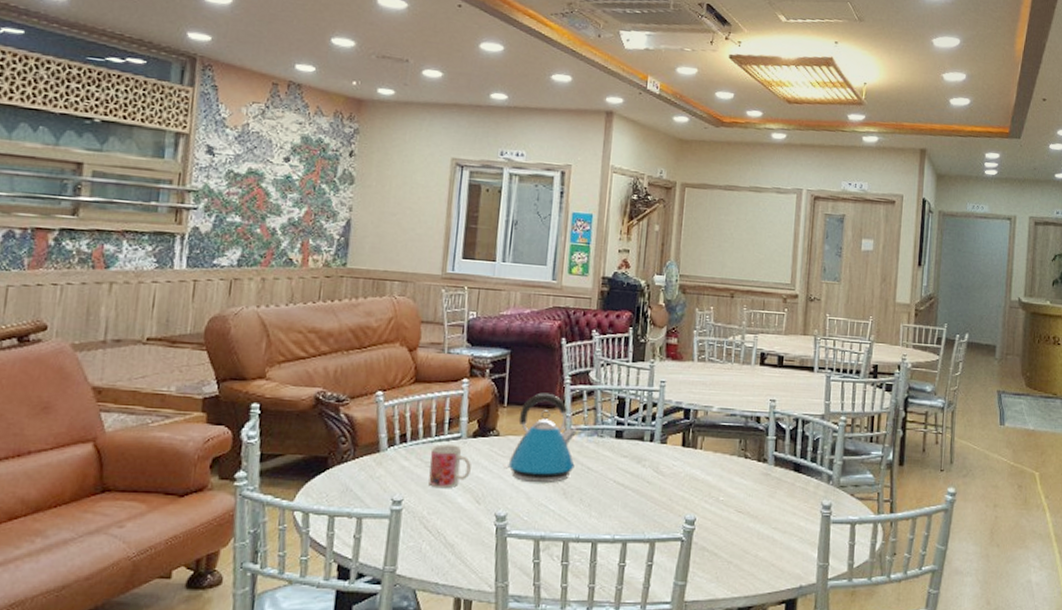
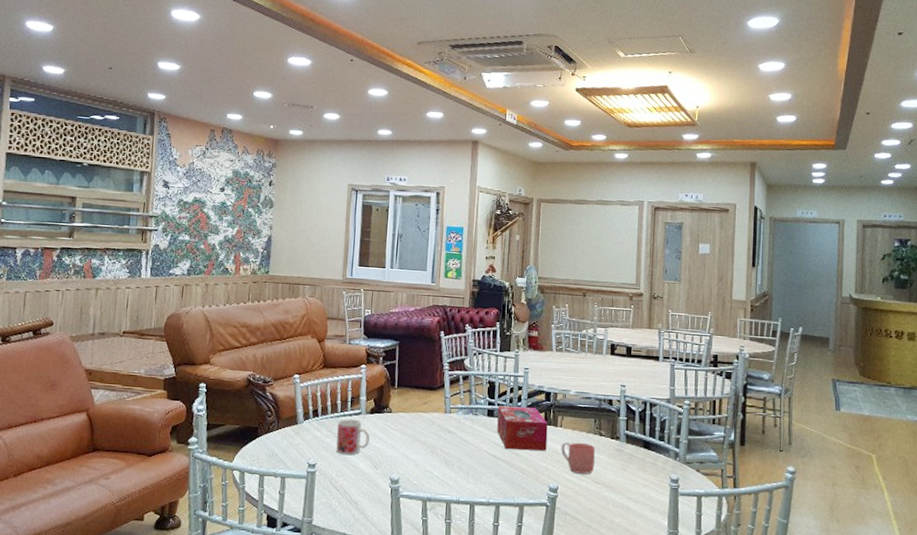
kettle: present [502,393,578,482] -> none [394,377,456,453]
tissue box: none [626,425,686,477] -> present [497,406,548,451]
mug: none [700,467,740,503] -> present [561,442,596,474]

